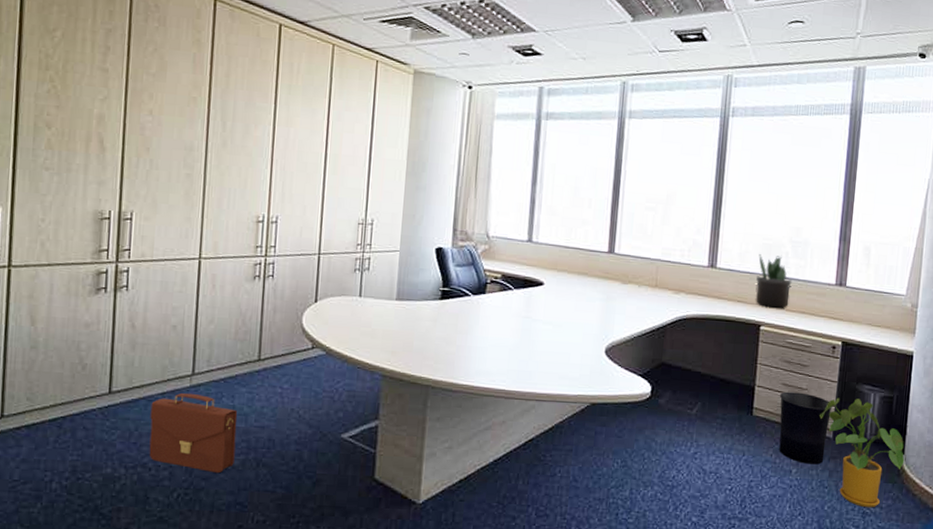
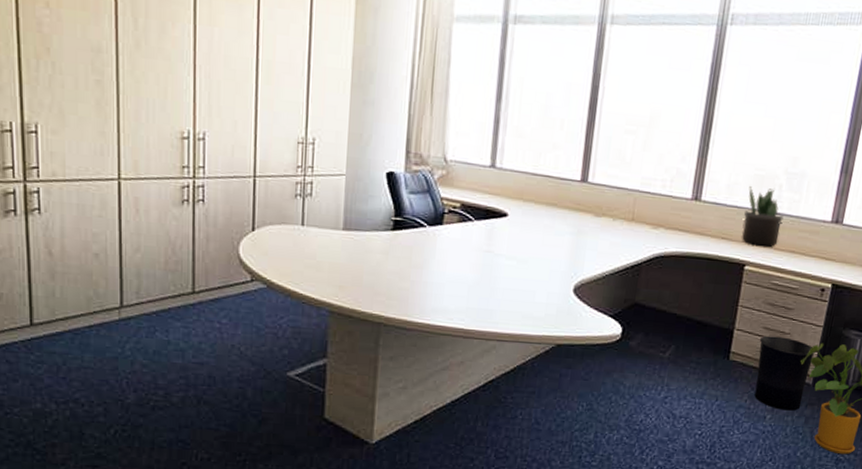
briefcase: present [149,392,238,474] -> none [78,326,174,411]

